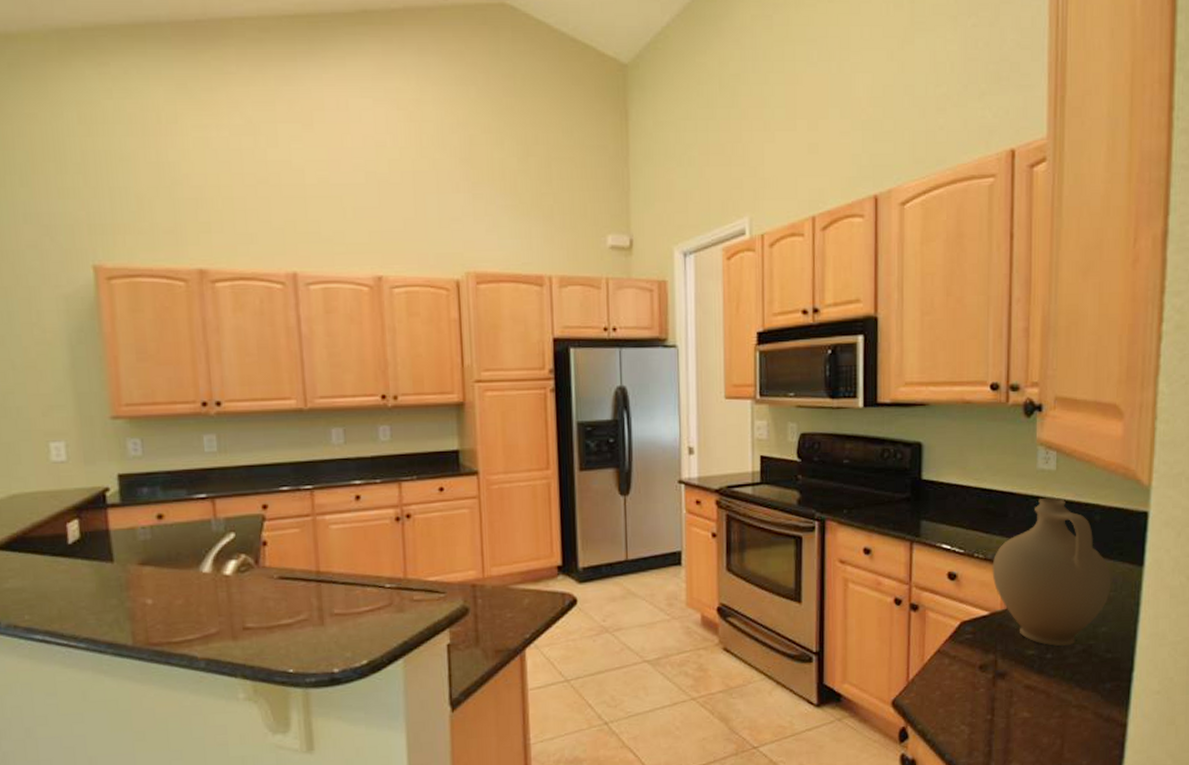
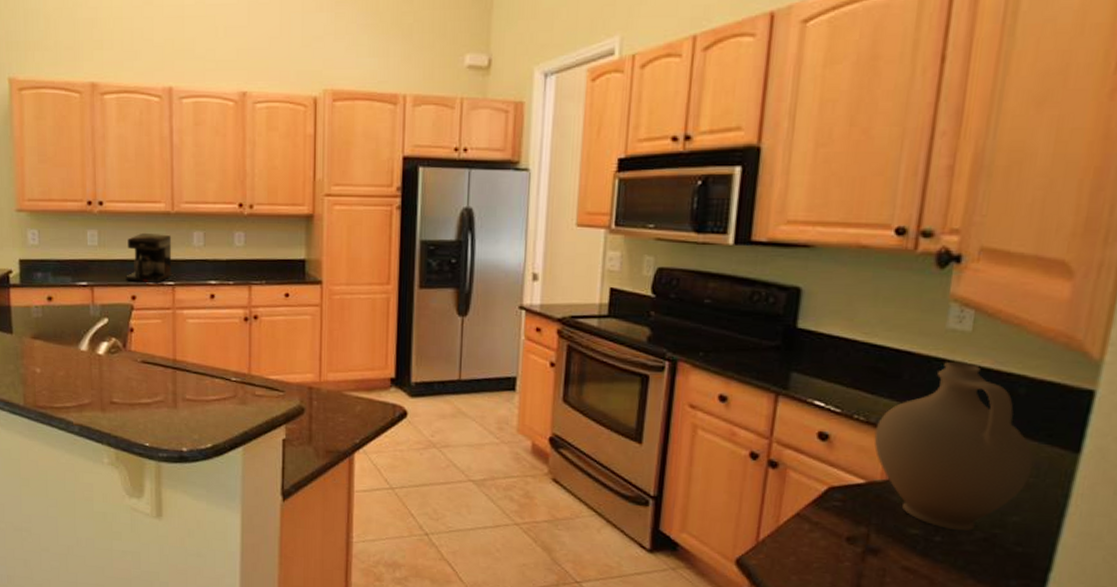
coffee maker: none [253,433,309,490] -> present [126,233,172,284]

